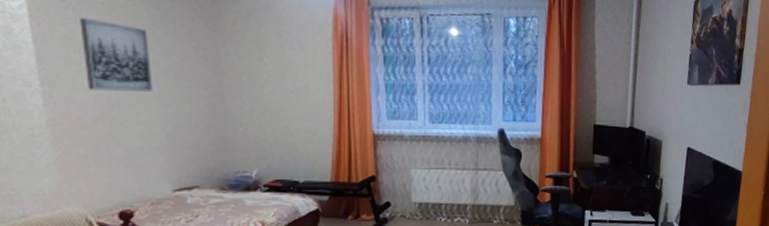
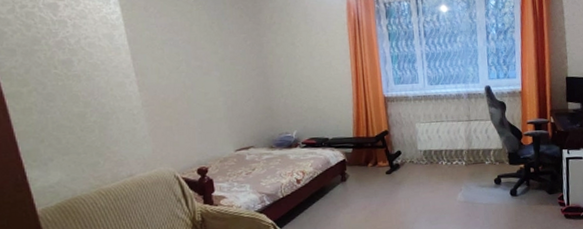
wall art: present [80,17,153,92] -> none [160,22,216,78]

